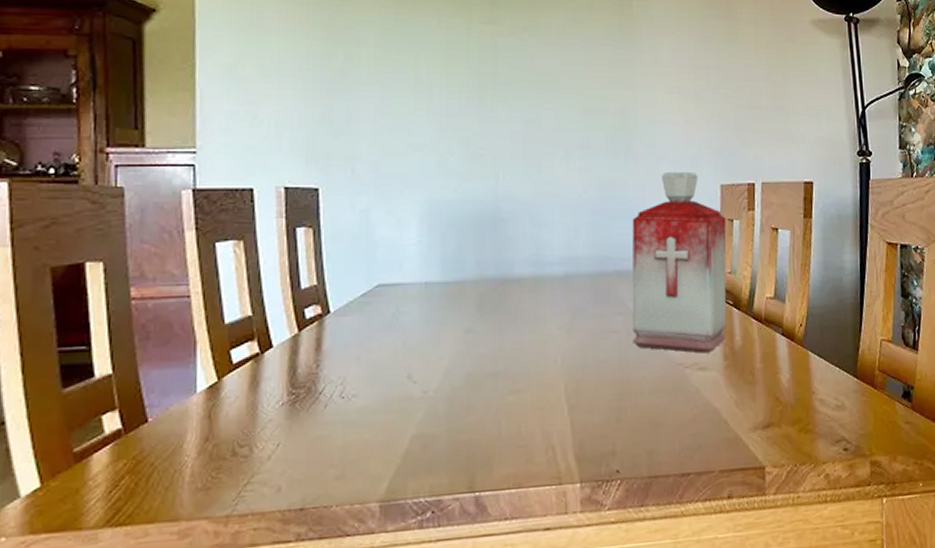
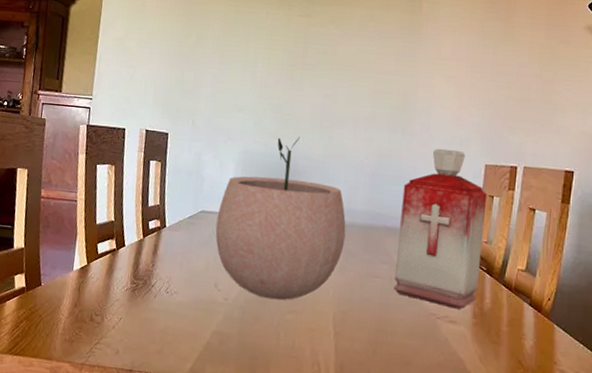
plant pot: none [401,175,569,382] -> present [215,137,346,300]

